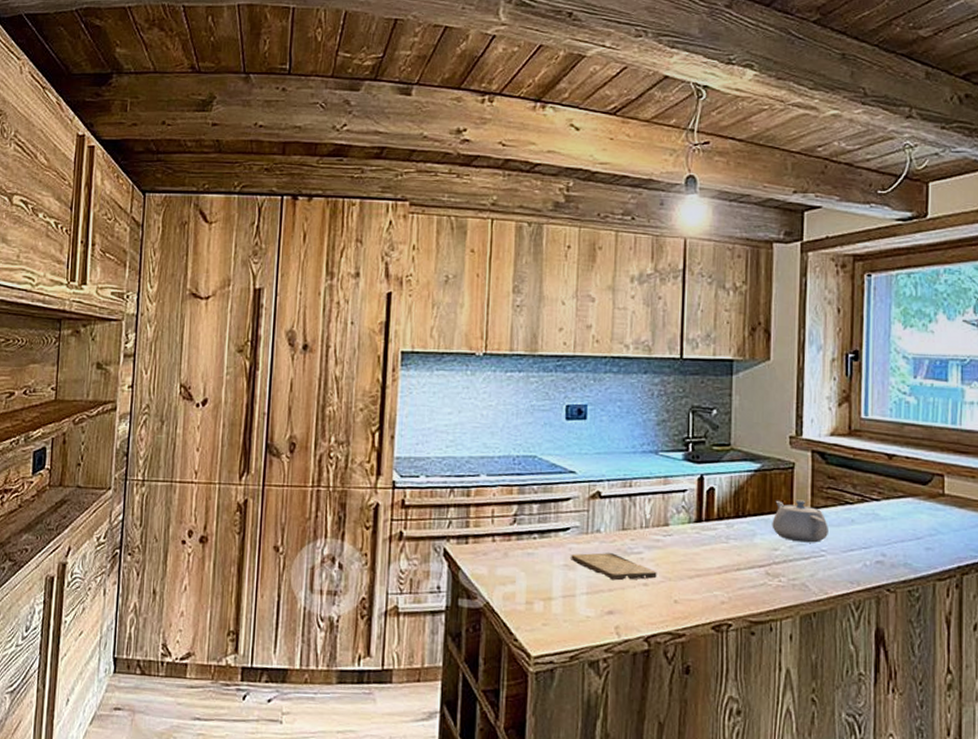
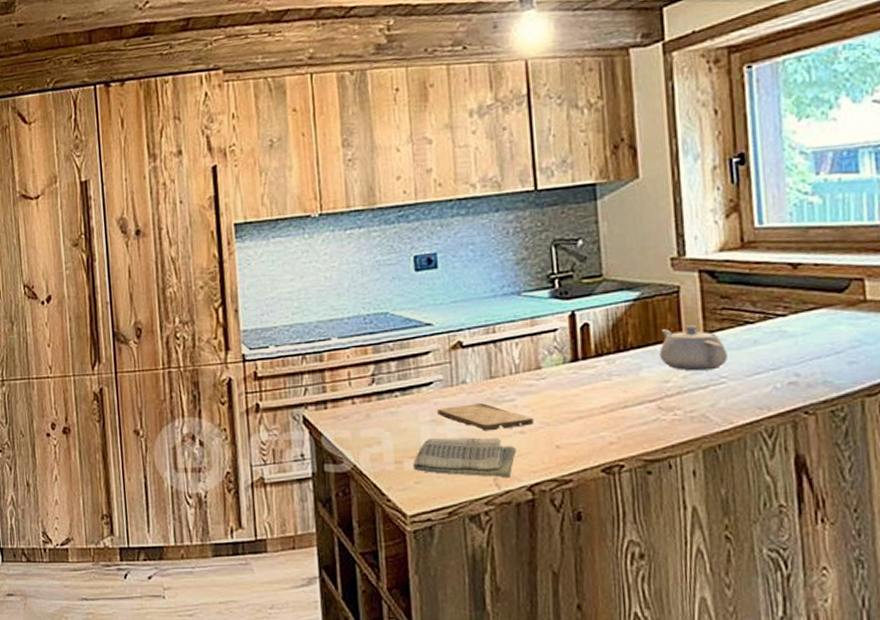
dish towel: none [543,582,638,628] -> present [414,437,516,479]

